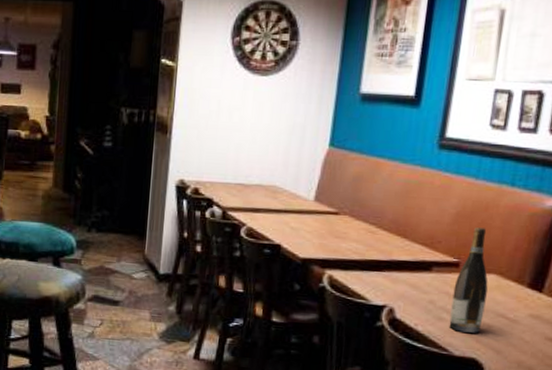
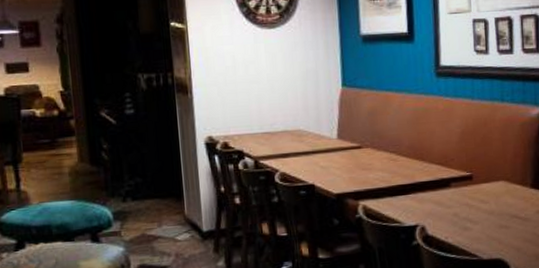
wine bottle: present [449,227,489,333] -> none [471,141,501,237]

